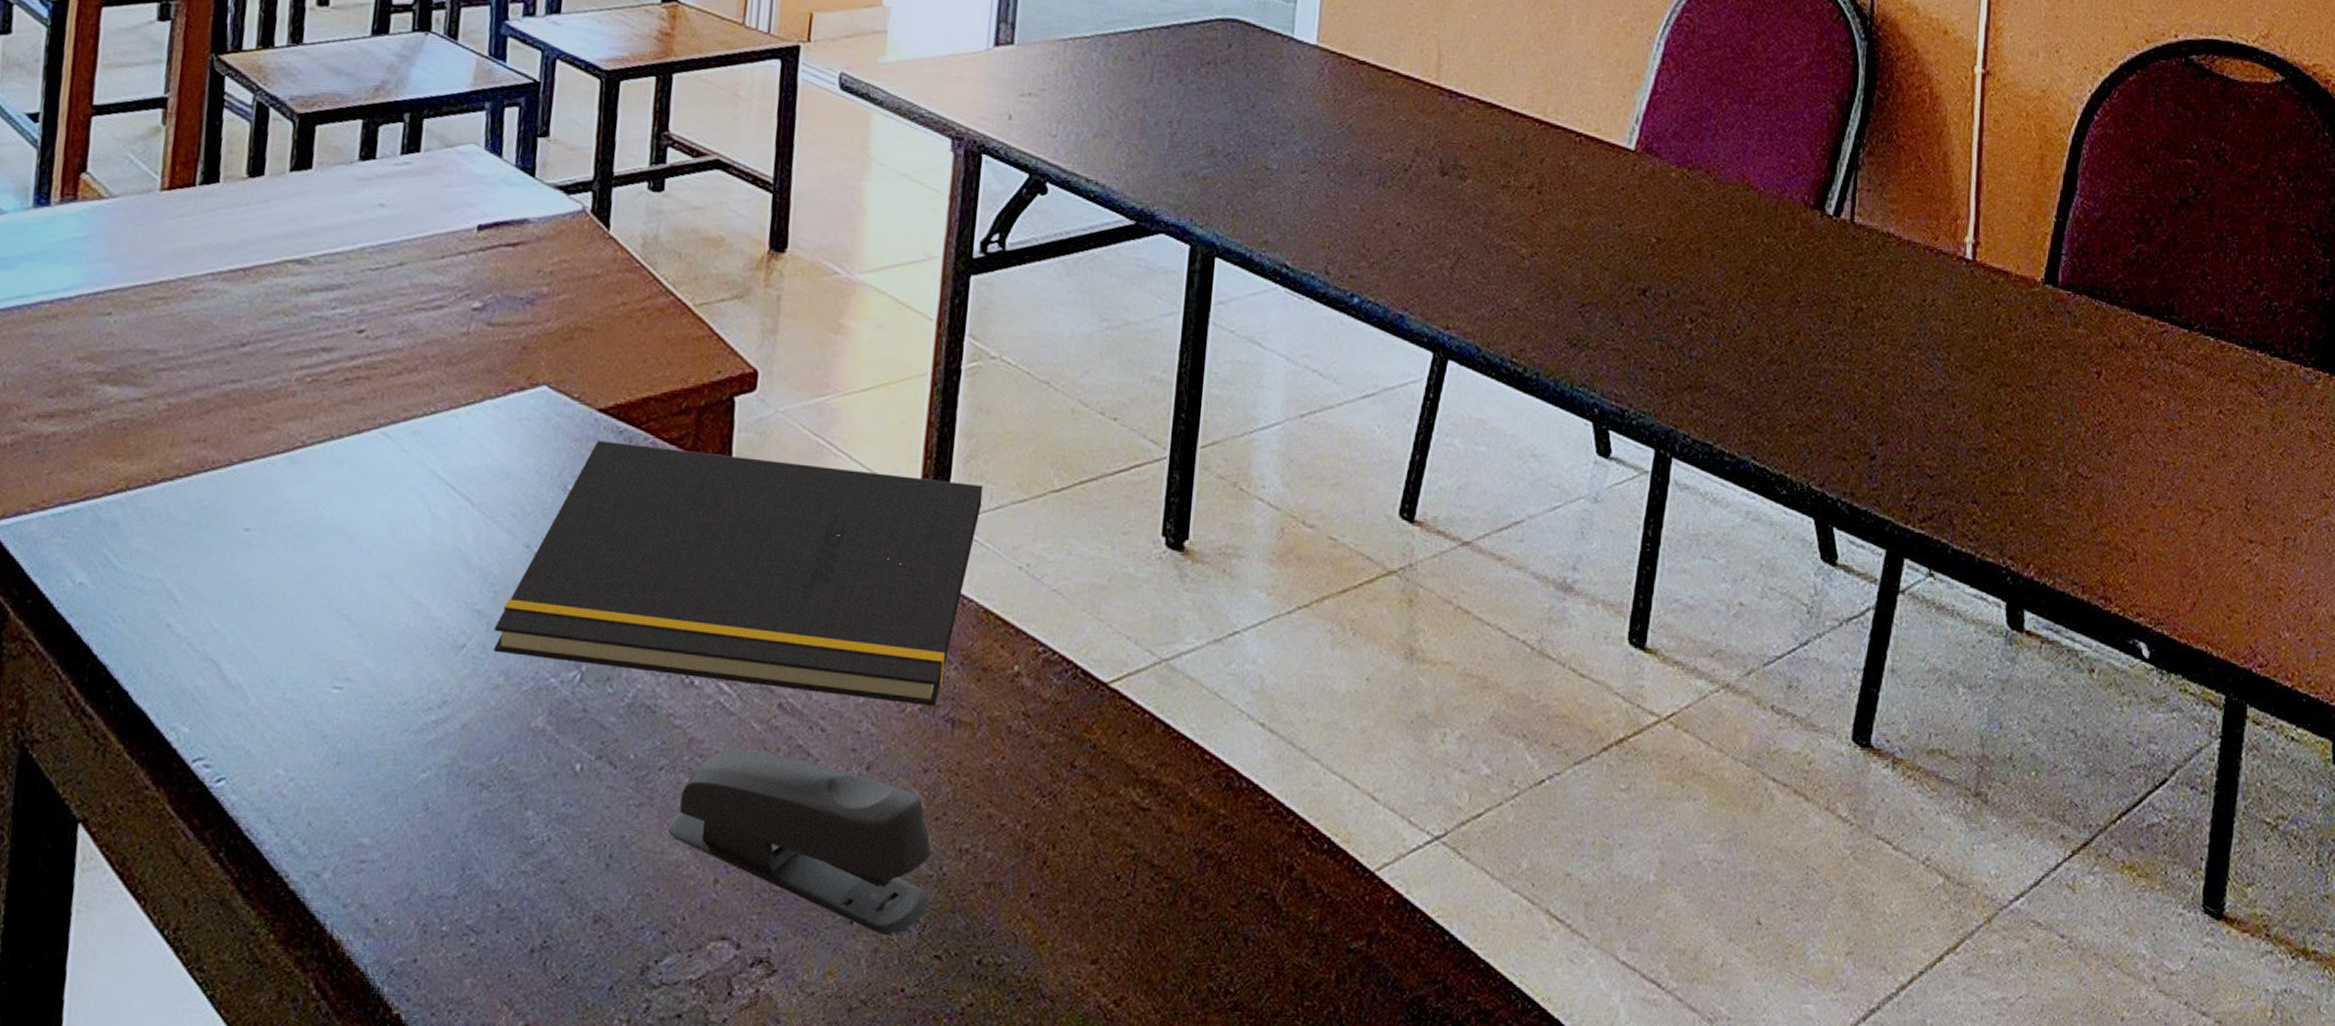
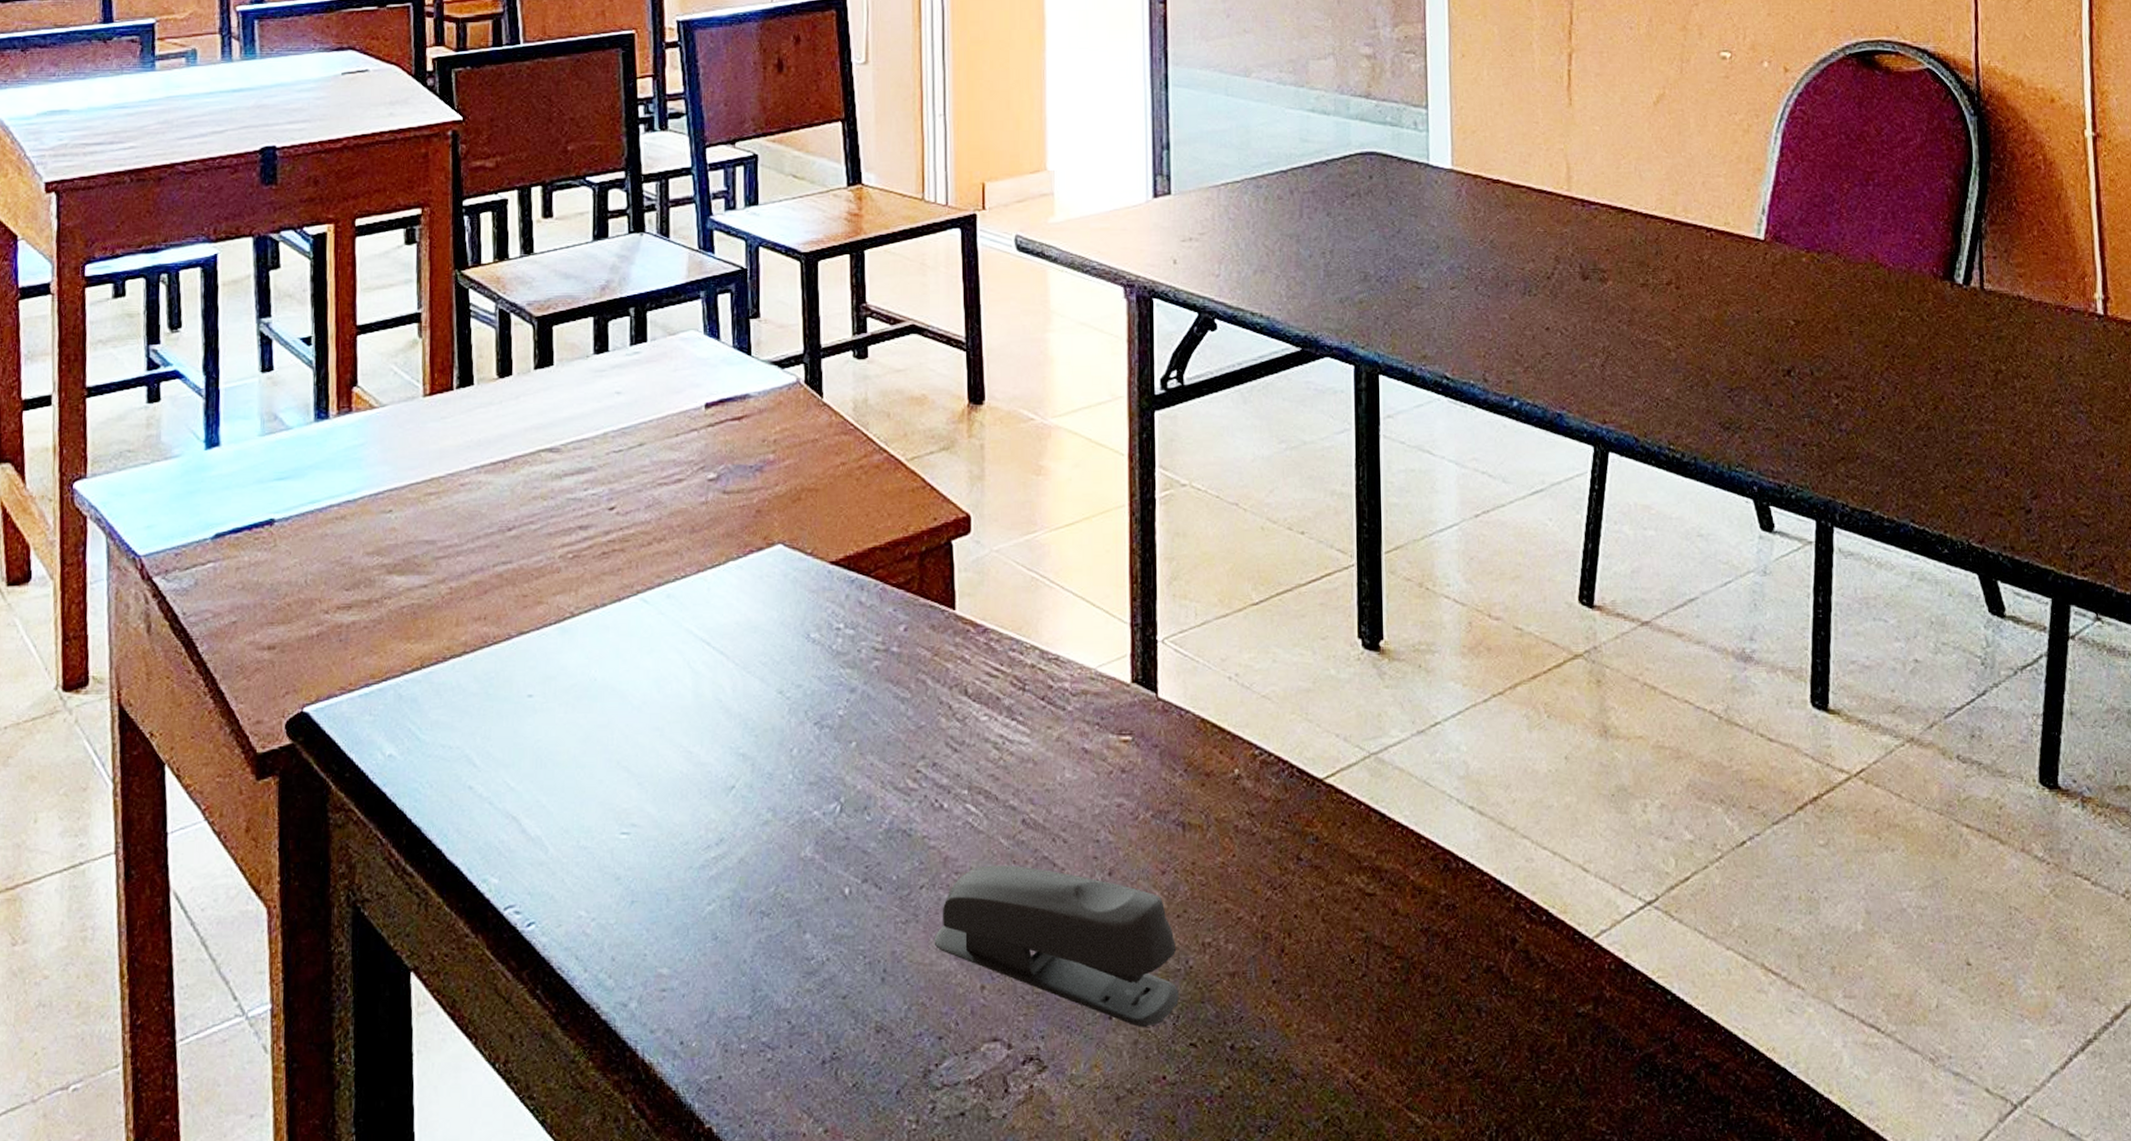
notepad: present [493,441,983,706] -> none [759,590,1188,812]

